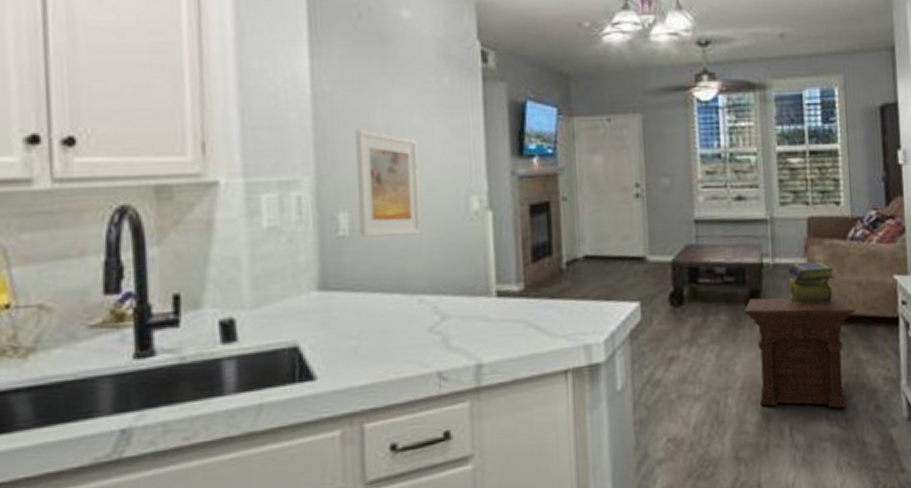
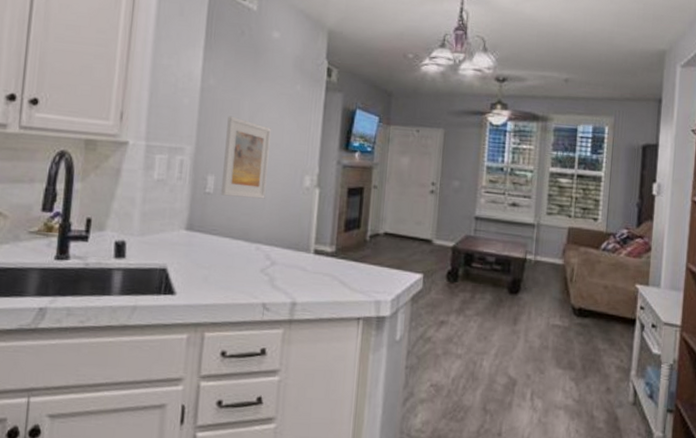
side table: present [743,297,855,408] -> none [505,285,599,384]
stack of books: present [787,262,834,305] -> none [545,262,585,298]

